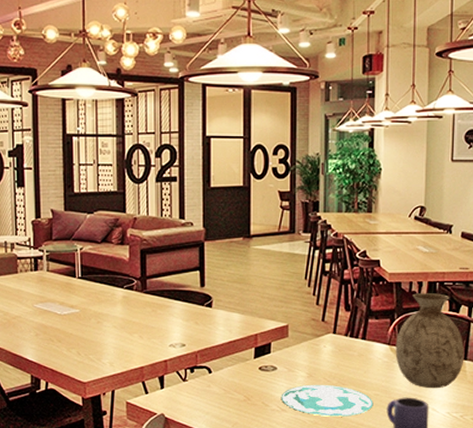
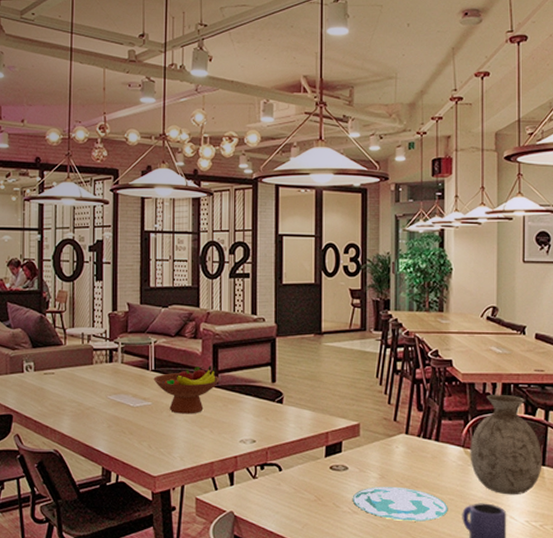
fruit bowl: none [80,272,148,320] -> present [153,366,220,414]

